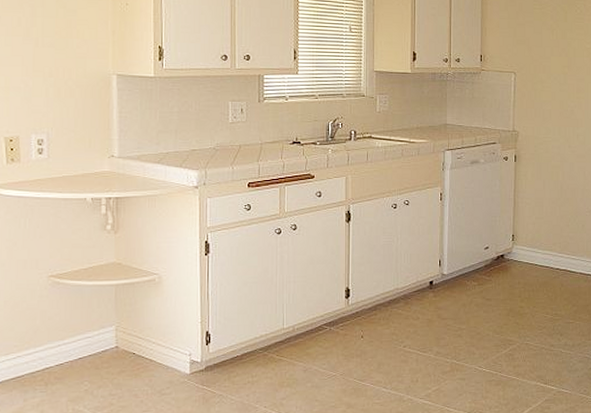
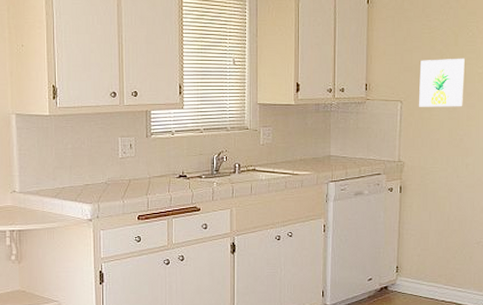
wall art: none [532,33,574,80] -> present [419,58,465,107]

